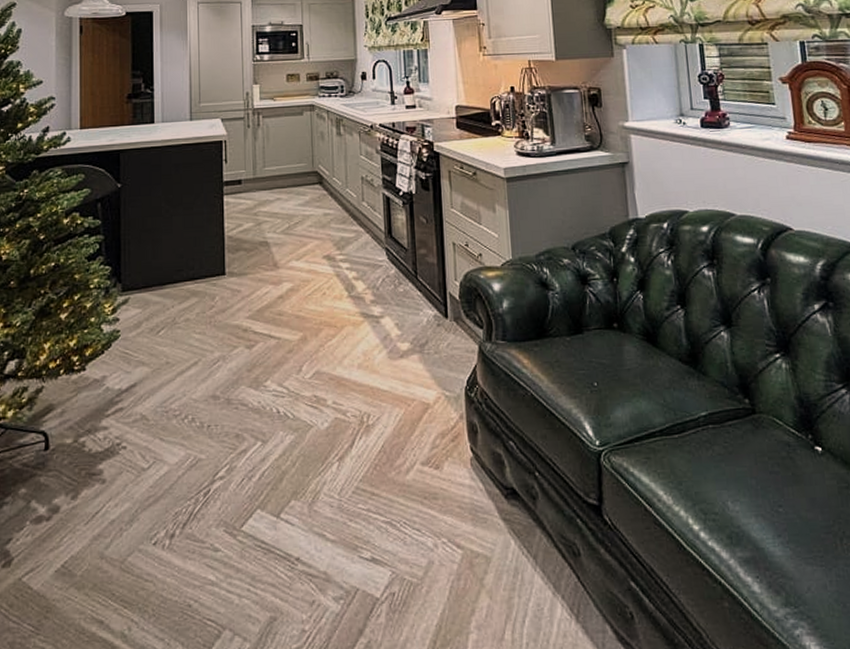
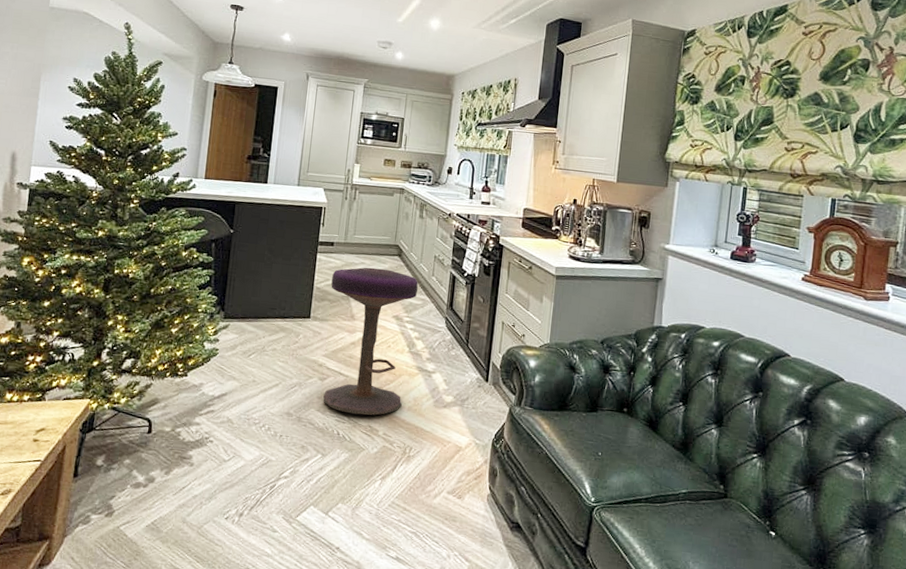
stool: none [245,201,350,385] -> present [323,267,418,416]

